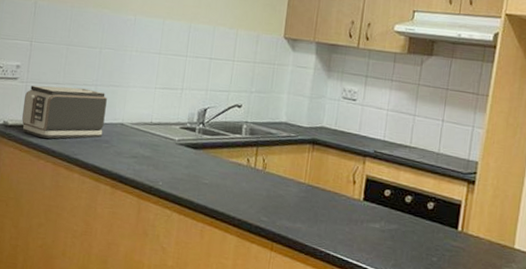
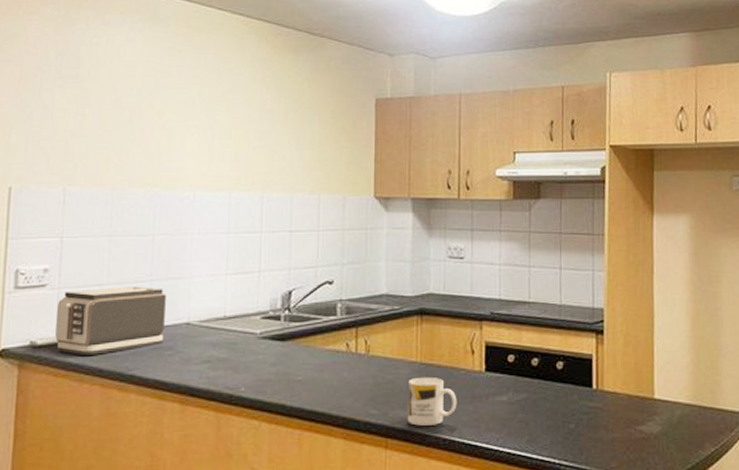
mug: none [291,196,336,239] -> present [407,376,457,426]

